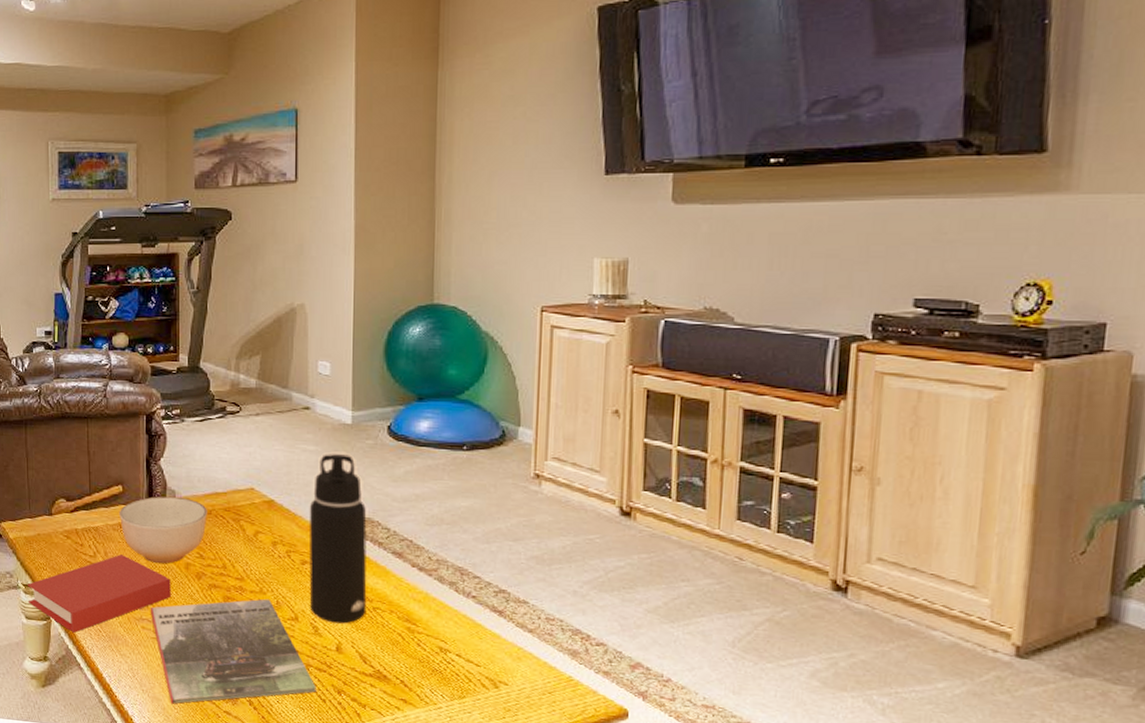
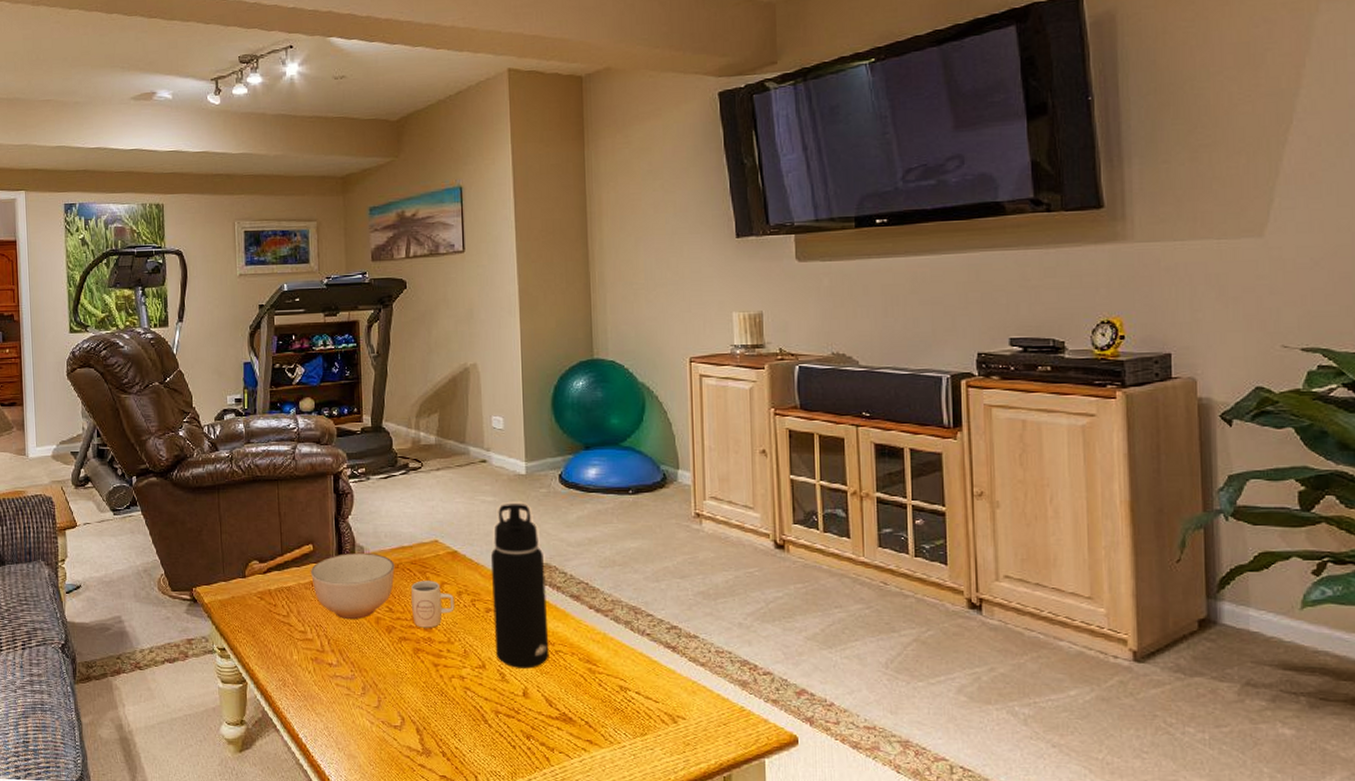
book: present [27,554,171,633] -> none [222,613,363,694]
magazine: present [150,599,316,704] -> none [343,648,506,761]
mug: none [222,528,268,577] -> present [410,580,455,628]

